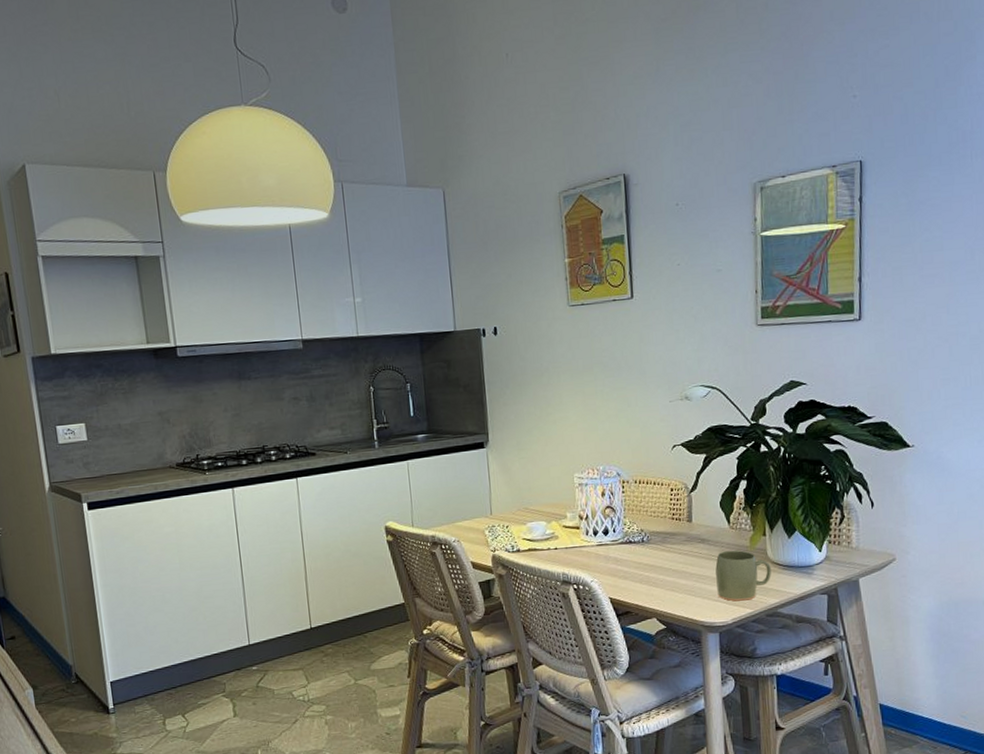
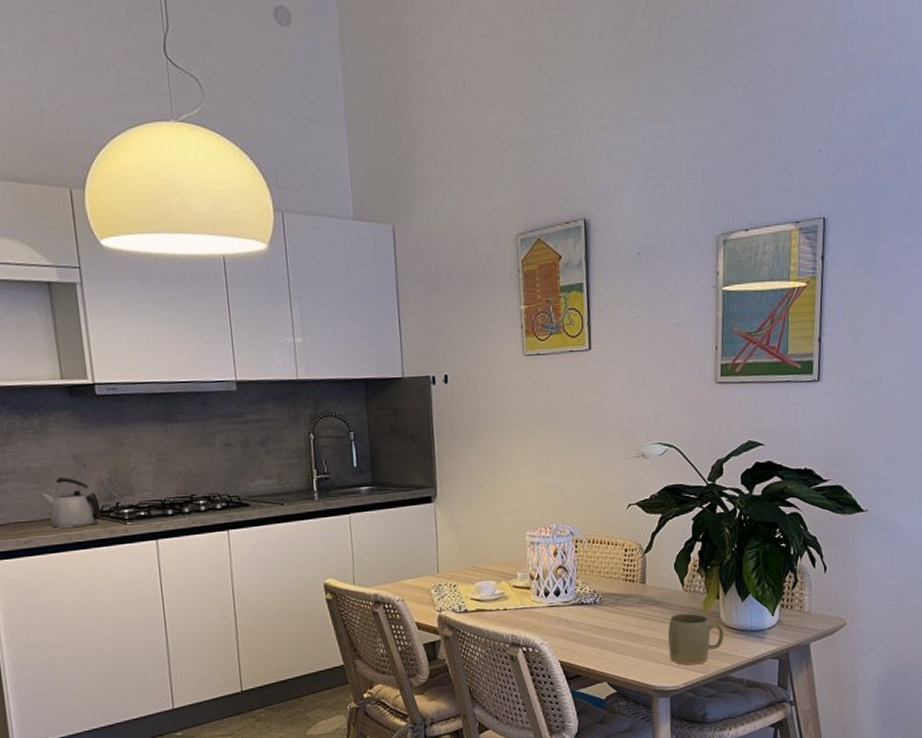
kettle: none [130,432,184,481] -> present [40,476,102,530]

